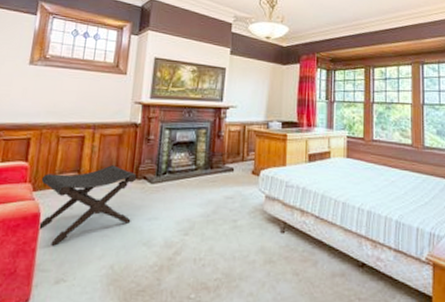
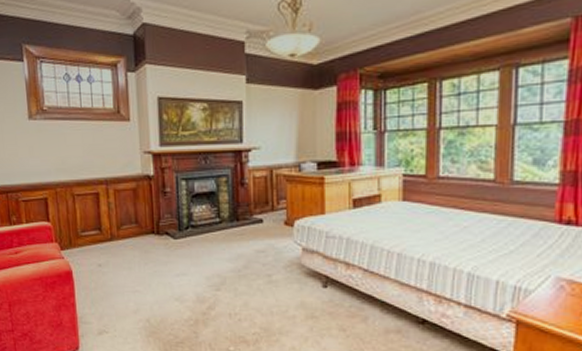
footstool: present [38,165,137,246] -> none [66,222,160,301]

